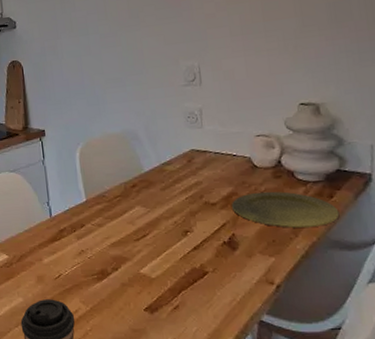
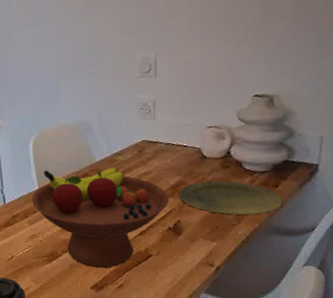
fruit bowl: none [79,178,222,288] -> present [31,167,169,269]

